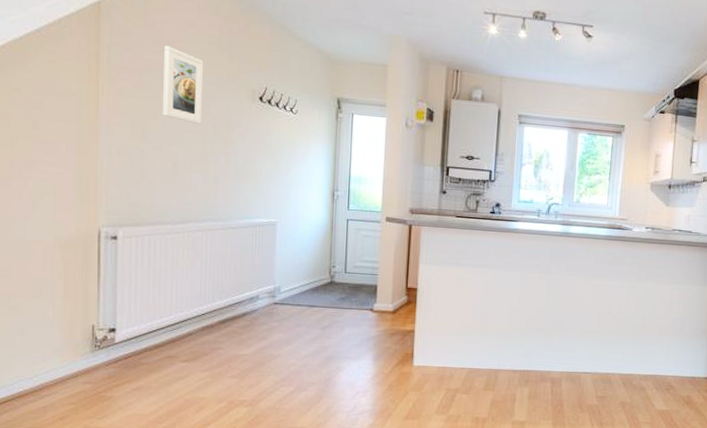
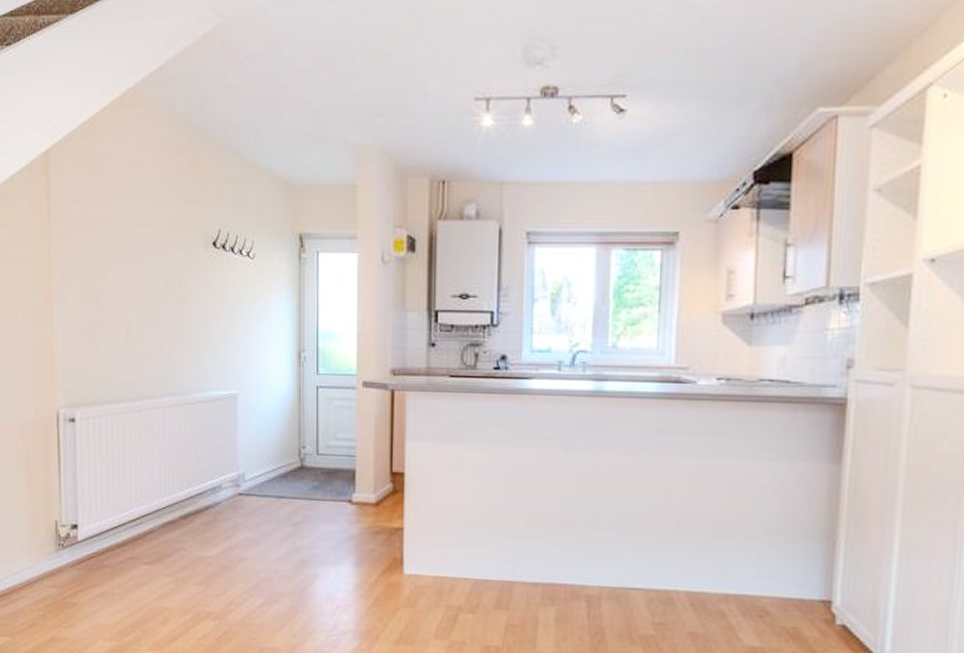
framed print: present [163,45,204,124] -> none [112,192,154,281]

